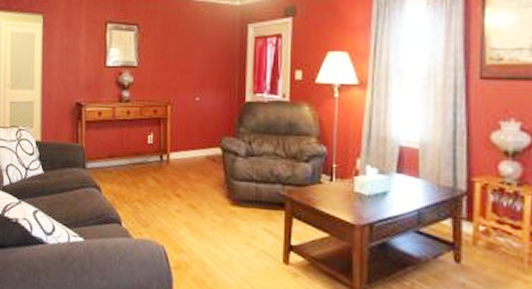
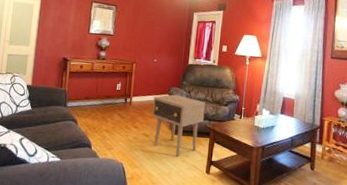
side table: none [199,147,276,238] -> present [152,94,206,157]

